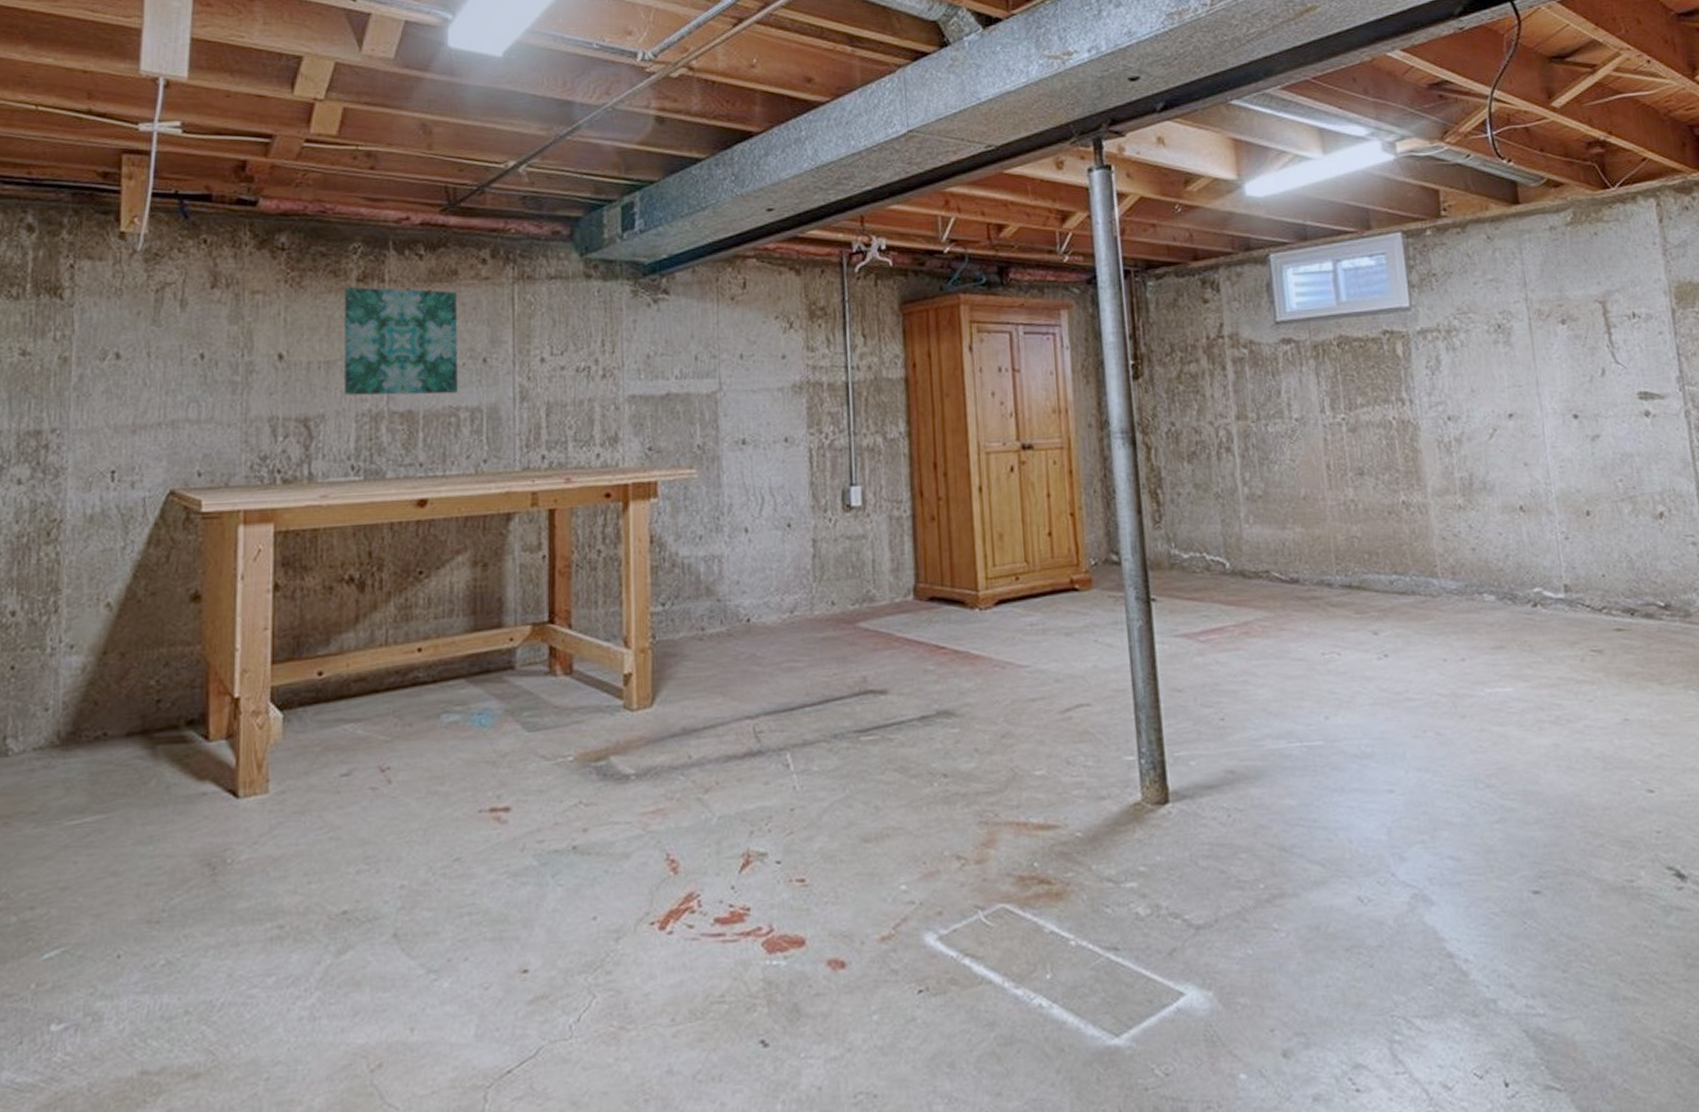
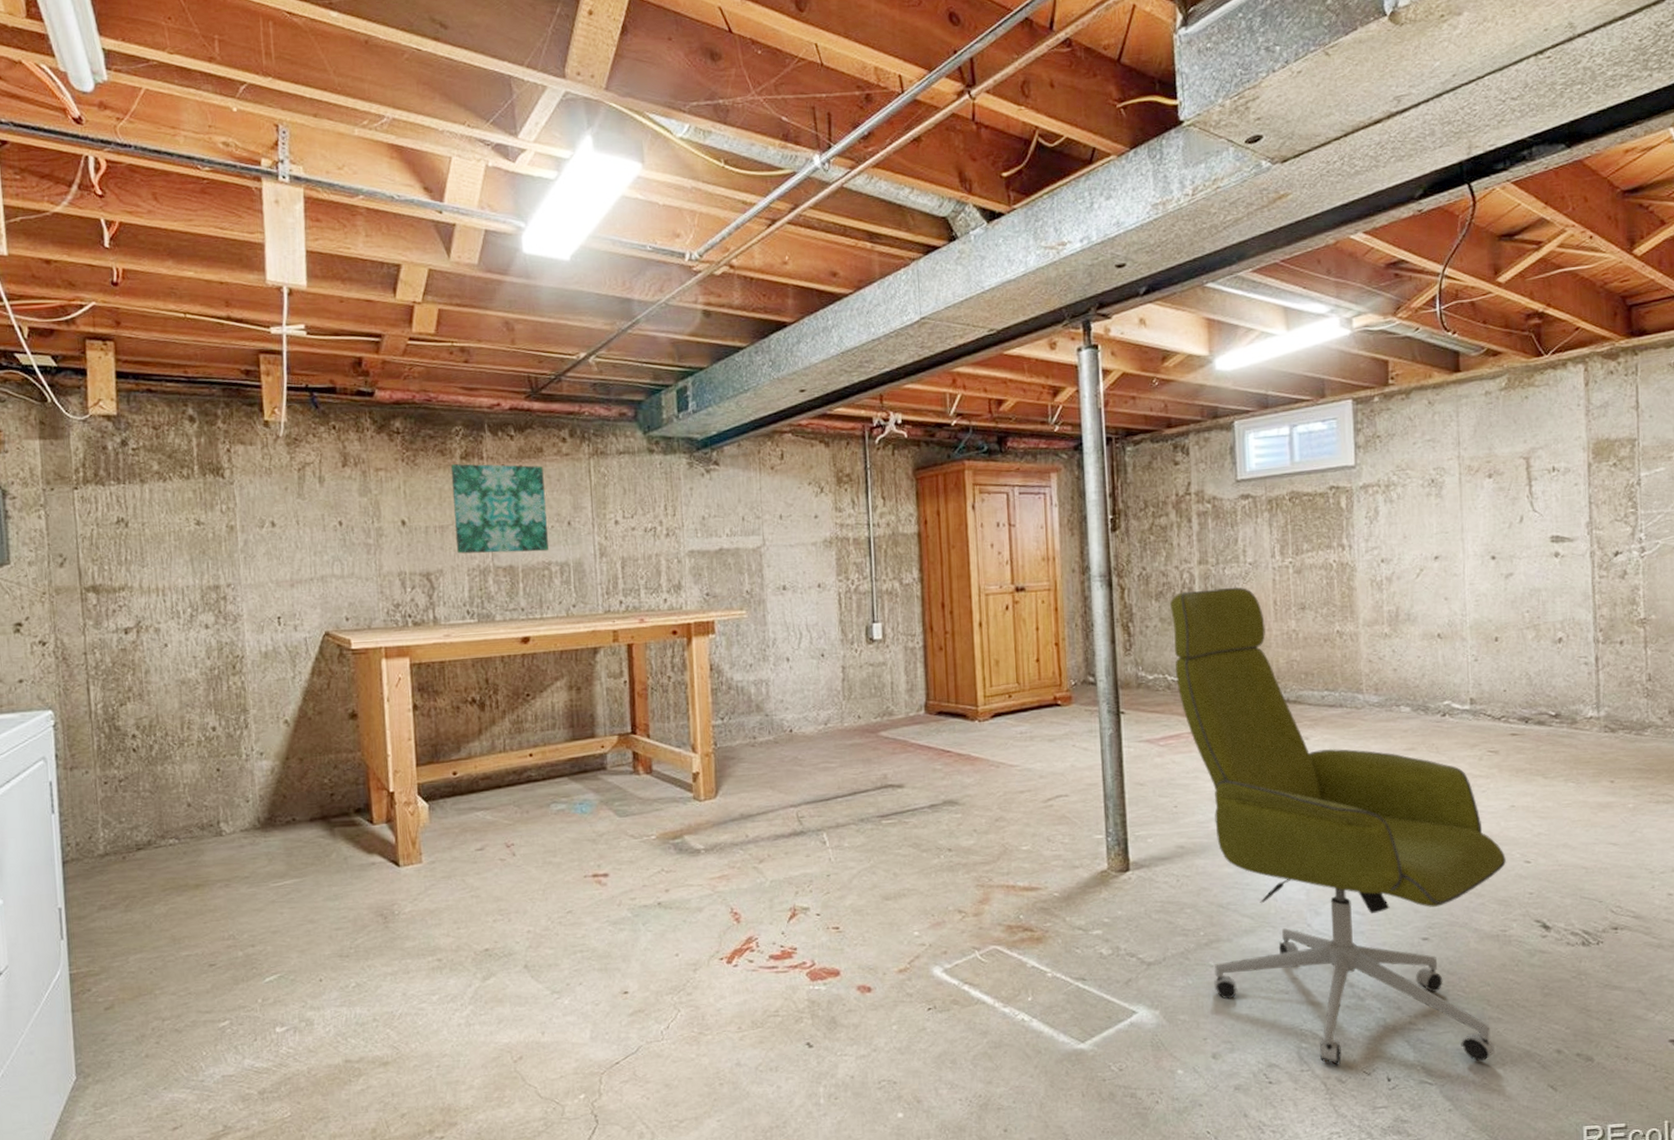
office chair: none [1205,447,1634,1066] -> present [1170,587,1506,1066]

